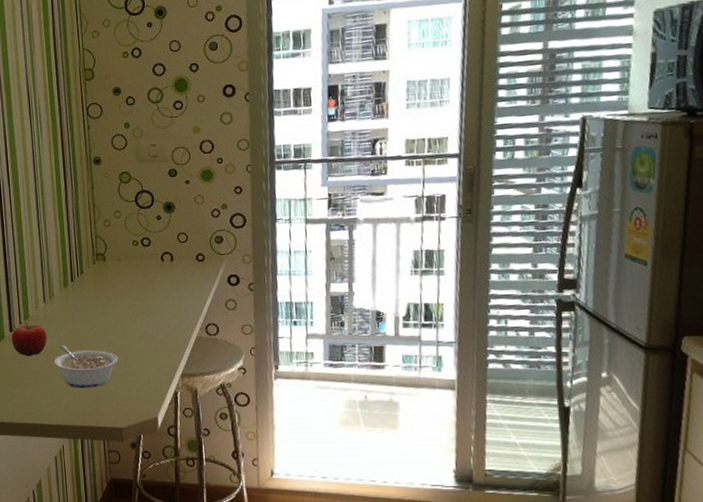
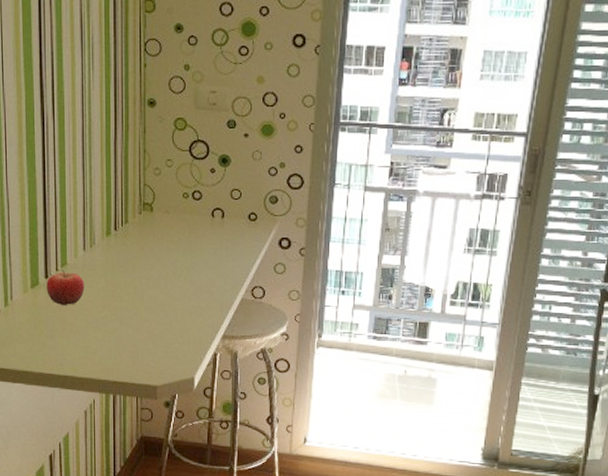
legume: present [54,344,119,389] -> none [90,296,159,343]

